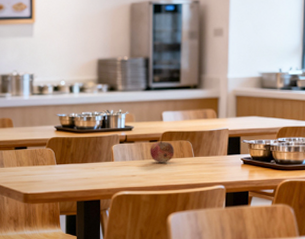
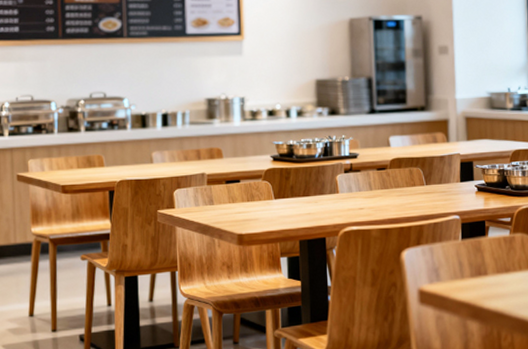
fruit: present [150,140,175,163] -> none [377,168,405,193]

